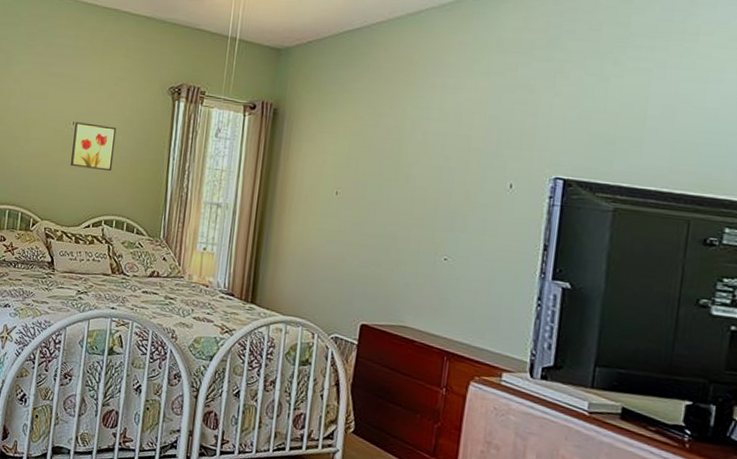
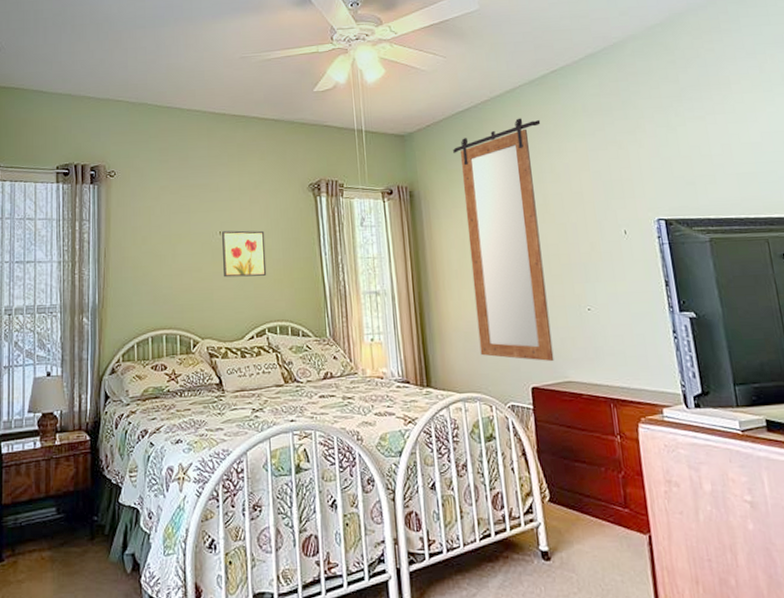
home mirror: none [314,45,442,304] -> present [453,118,554,362]

